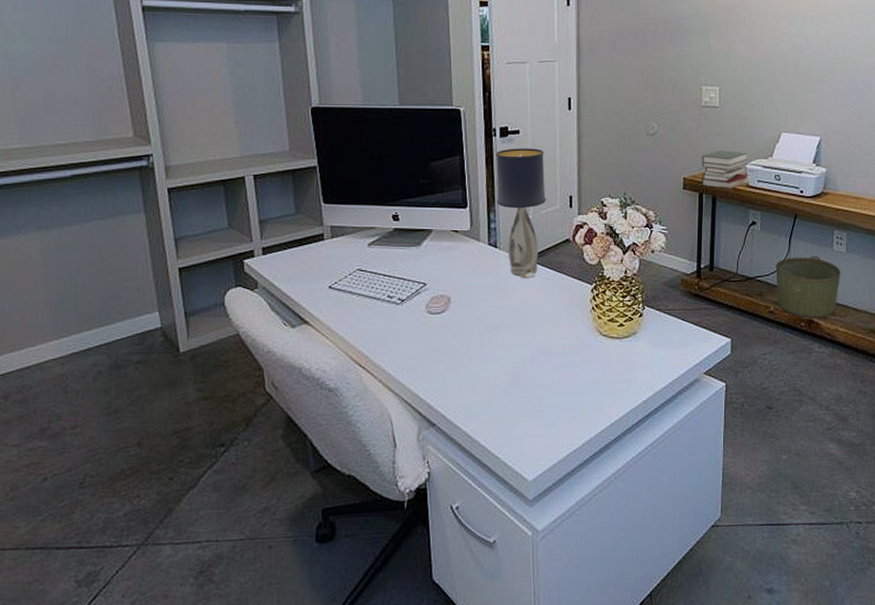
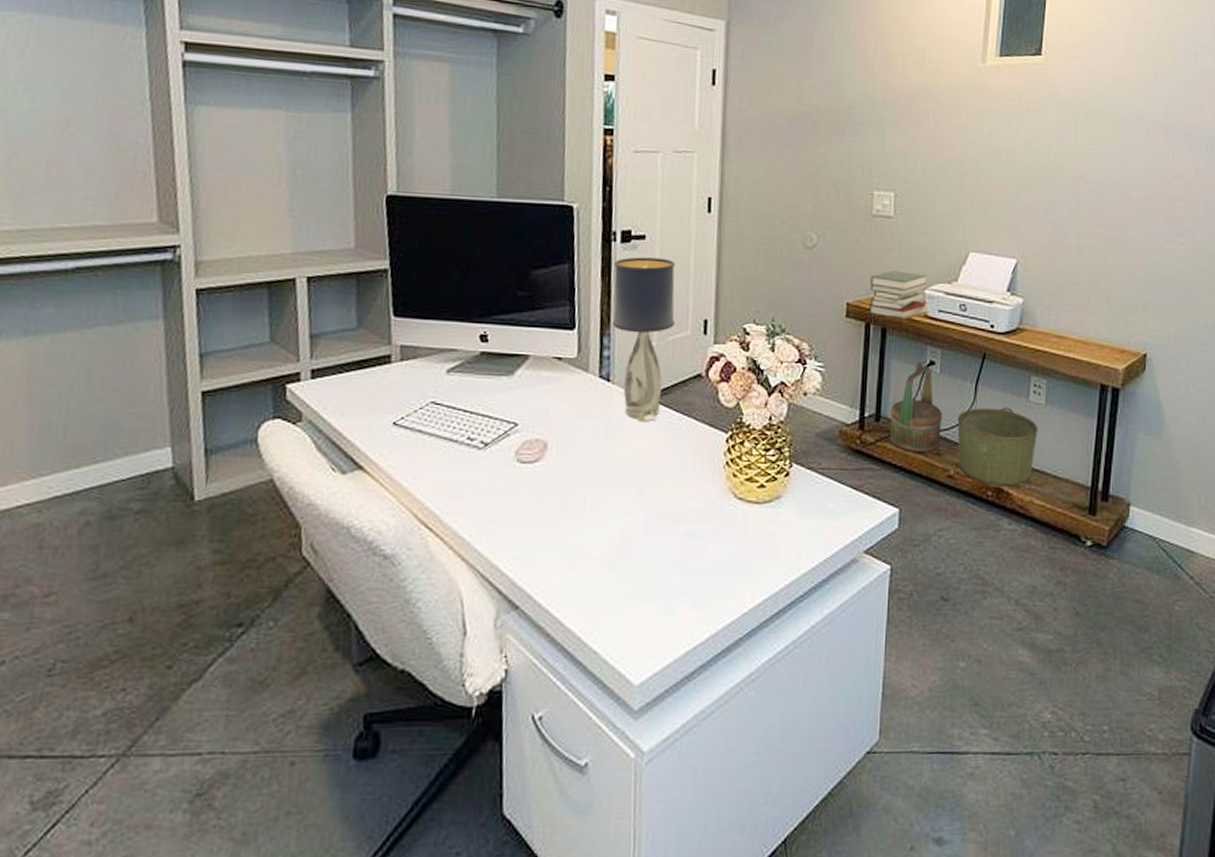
decorative basket: none [722,223,764,295] -> present [890,362,943,453]

